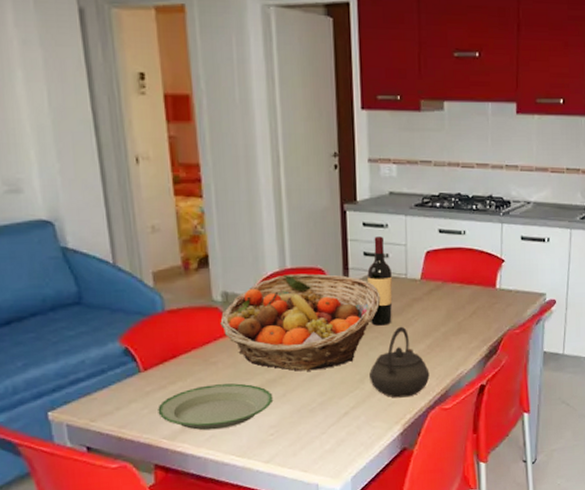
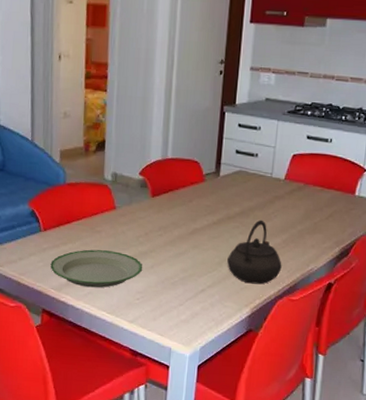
fruit basket: present [220,273,381,371] -> none [108,163,246,250]
wine bottle: present [367,236,393,326] -> none [235,137,259,218]

